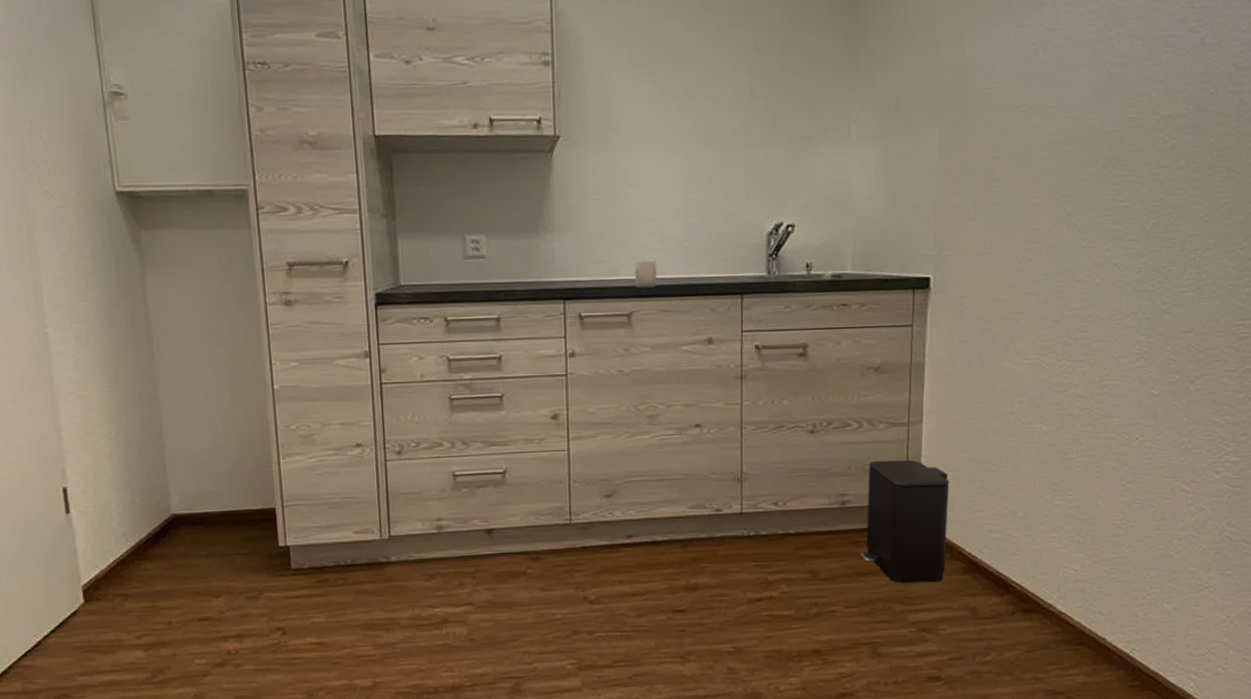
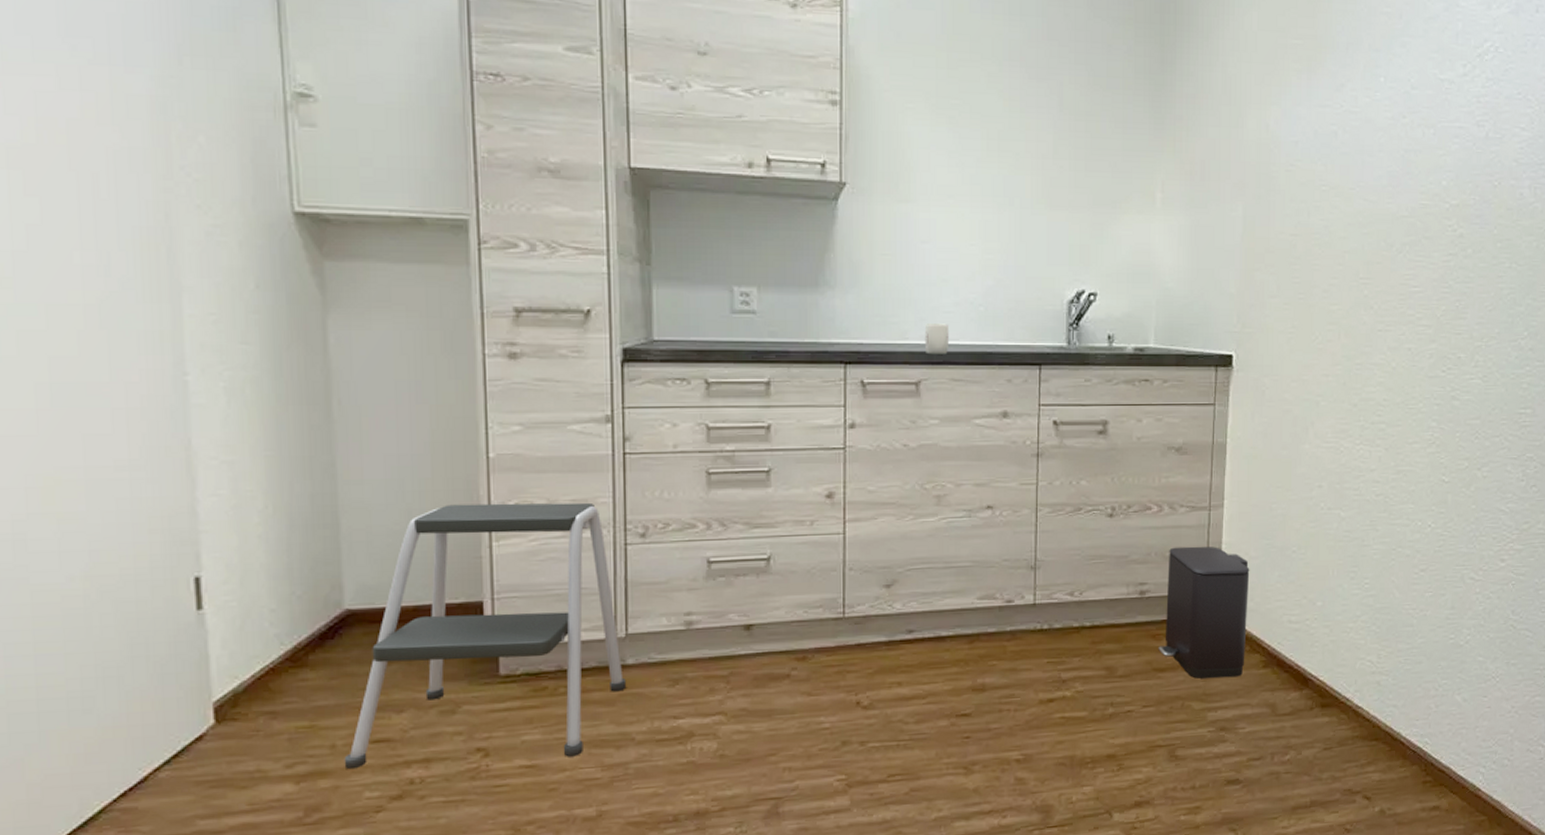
step stool: none [178,425,392,642] -> present [344,502,627,770]

